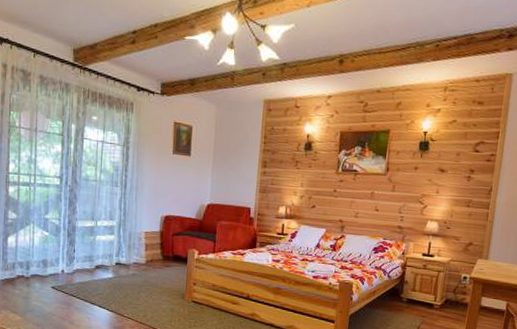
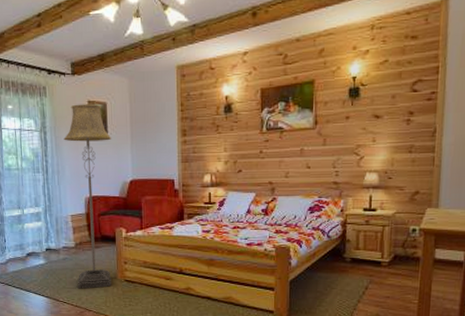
floor lamp: none [144,123,194,306] -> present [64,103,112,289]

